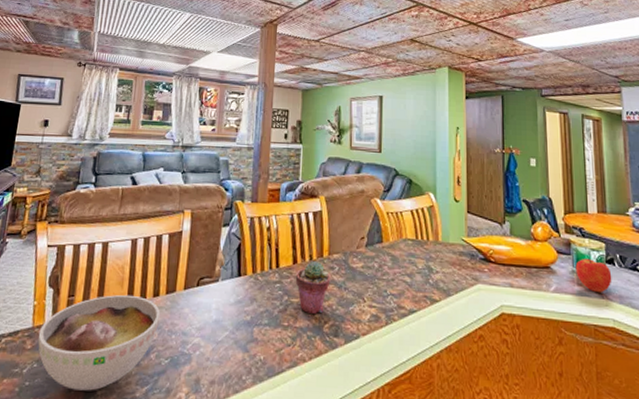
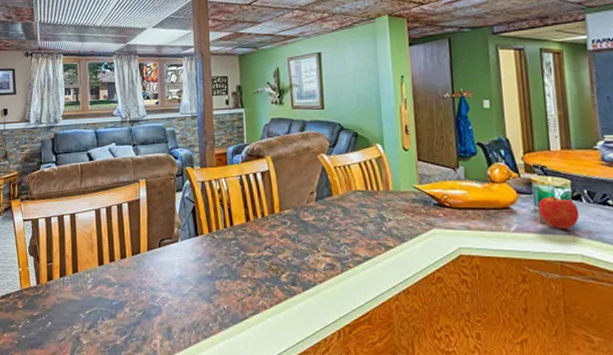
bowl: present [38,294,160,391] -> none [27,258,129,341]
potted succulent: present [295,261,331,314] -> none [249,218,284,265]

